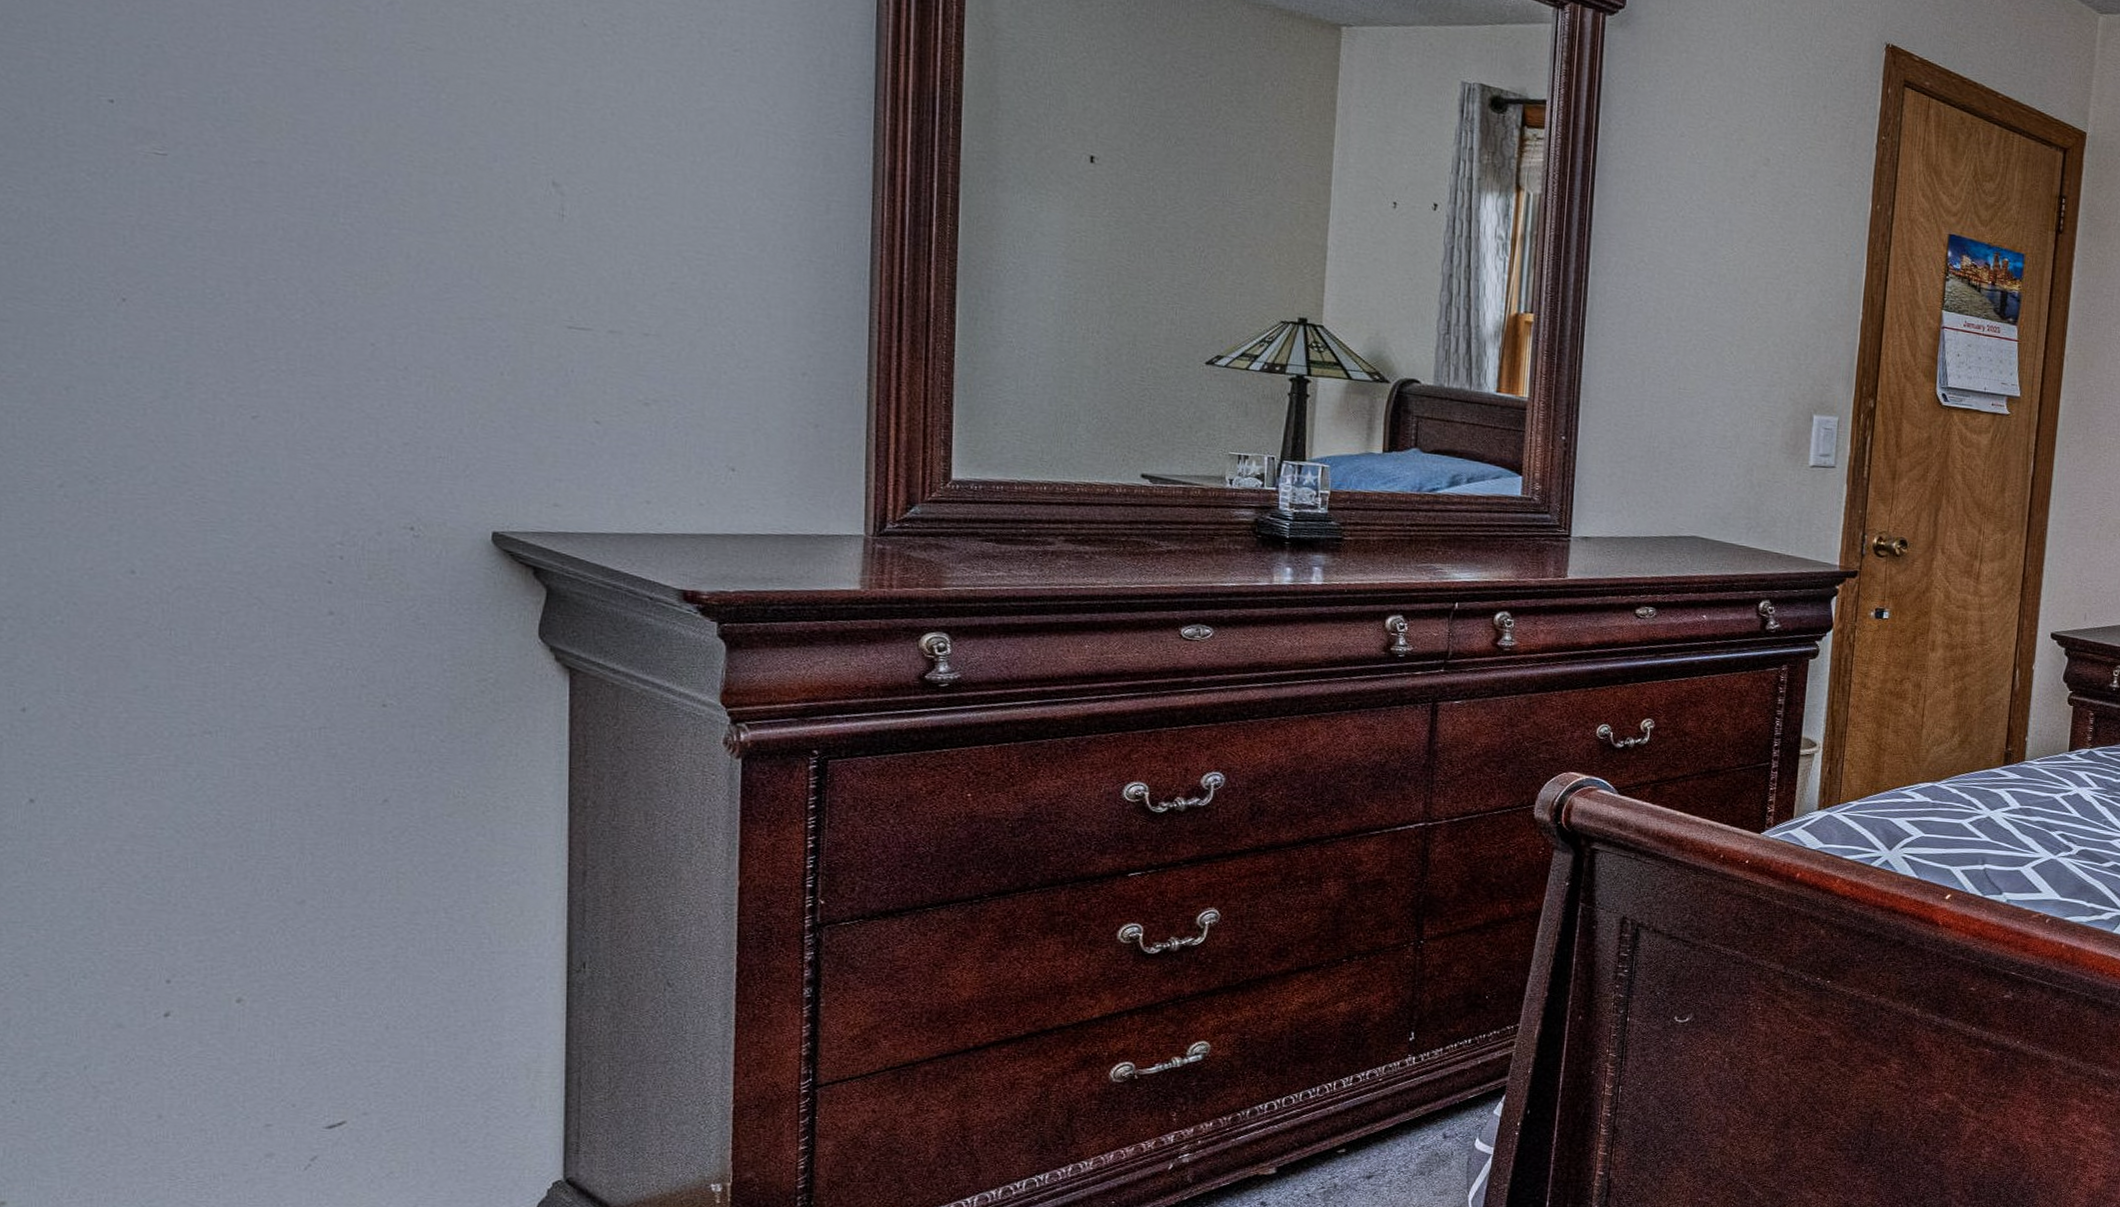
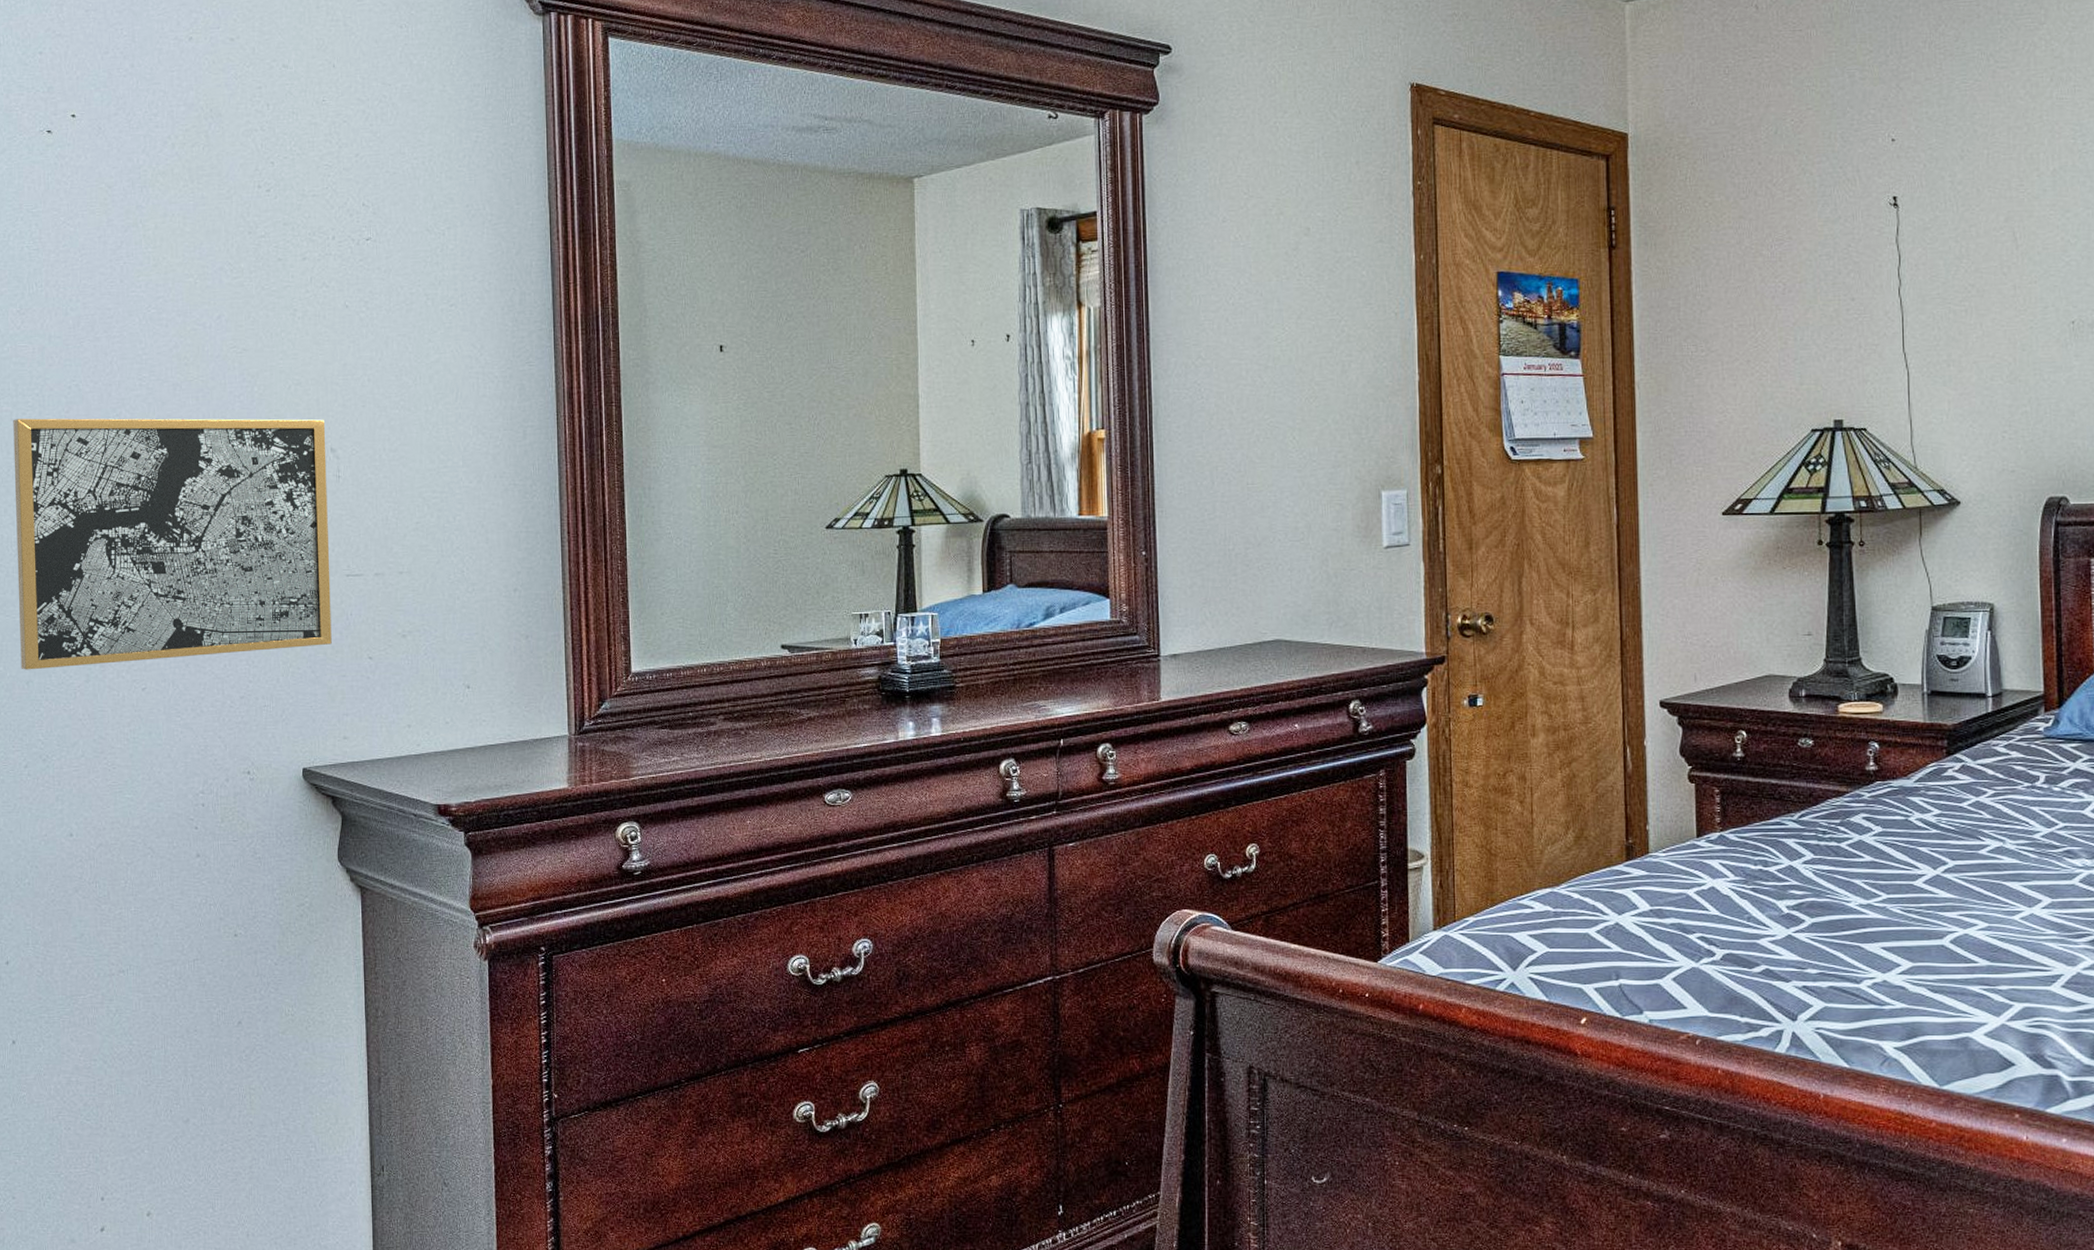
wall art: none [51,70,546,401] -> present [13,418,332,670]

